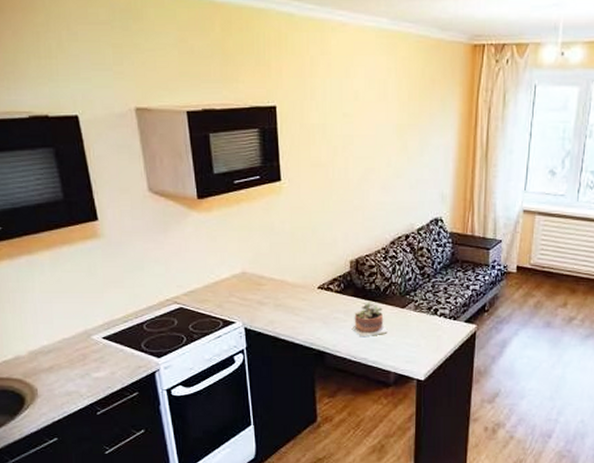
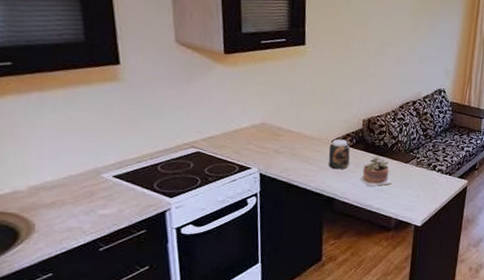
jar: none [315,285,338,320] -> present [328,139,350,170]

